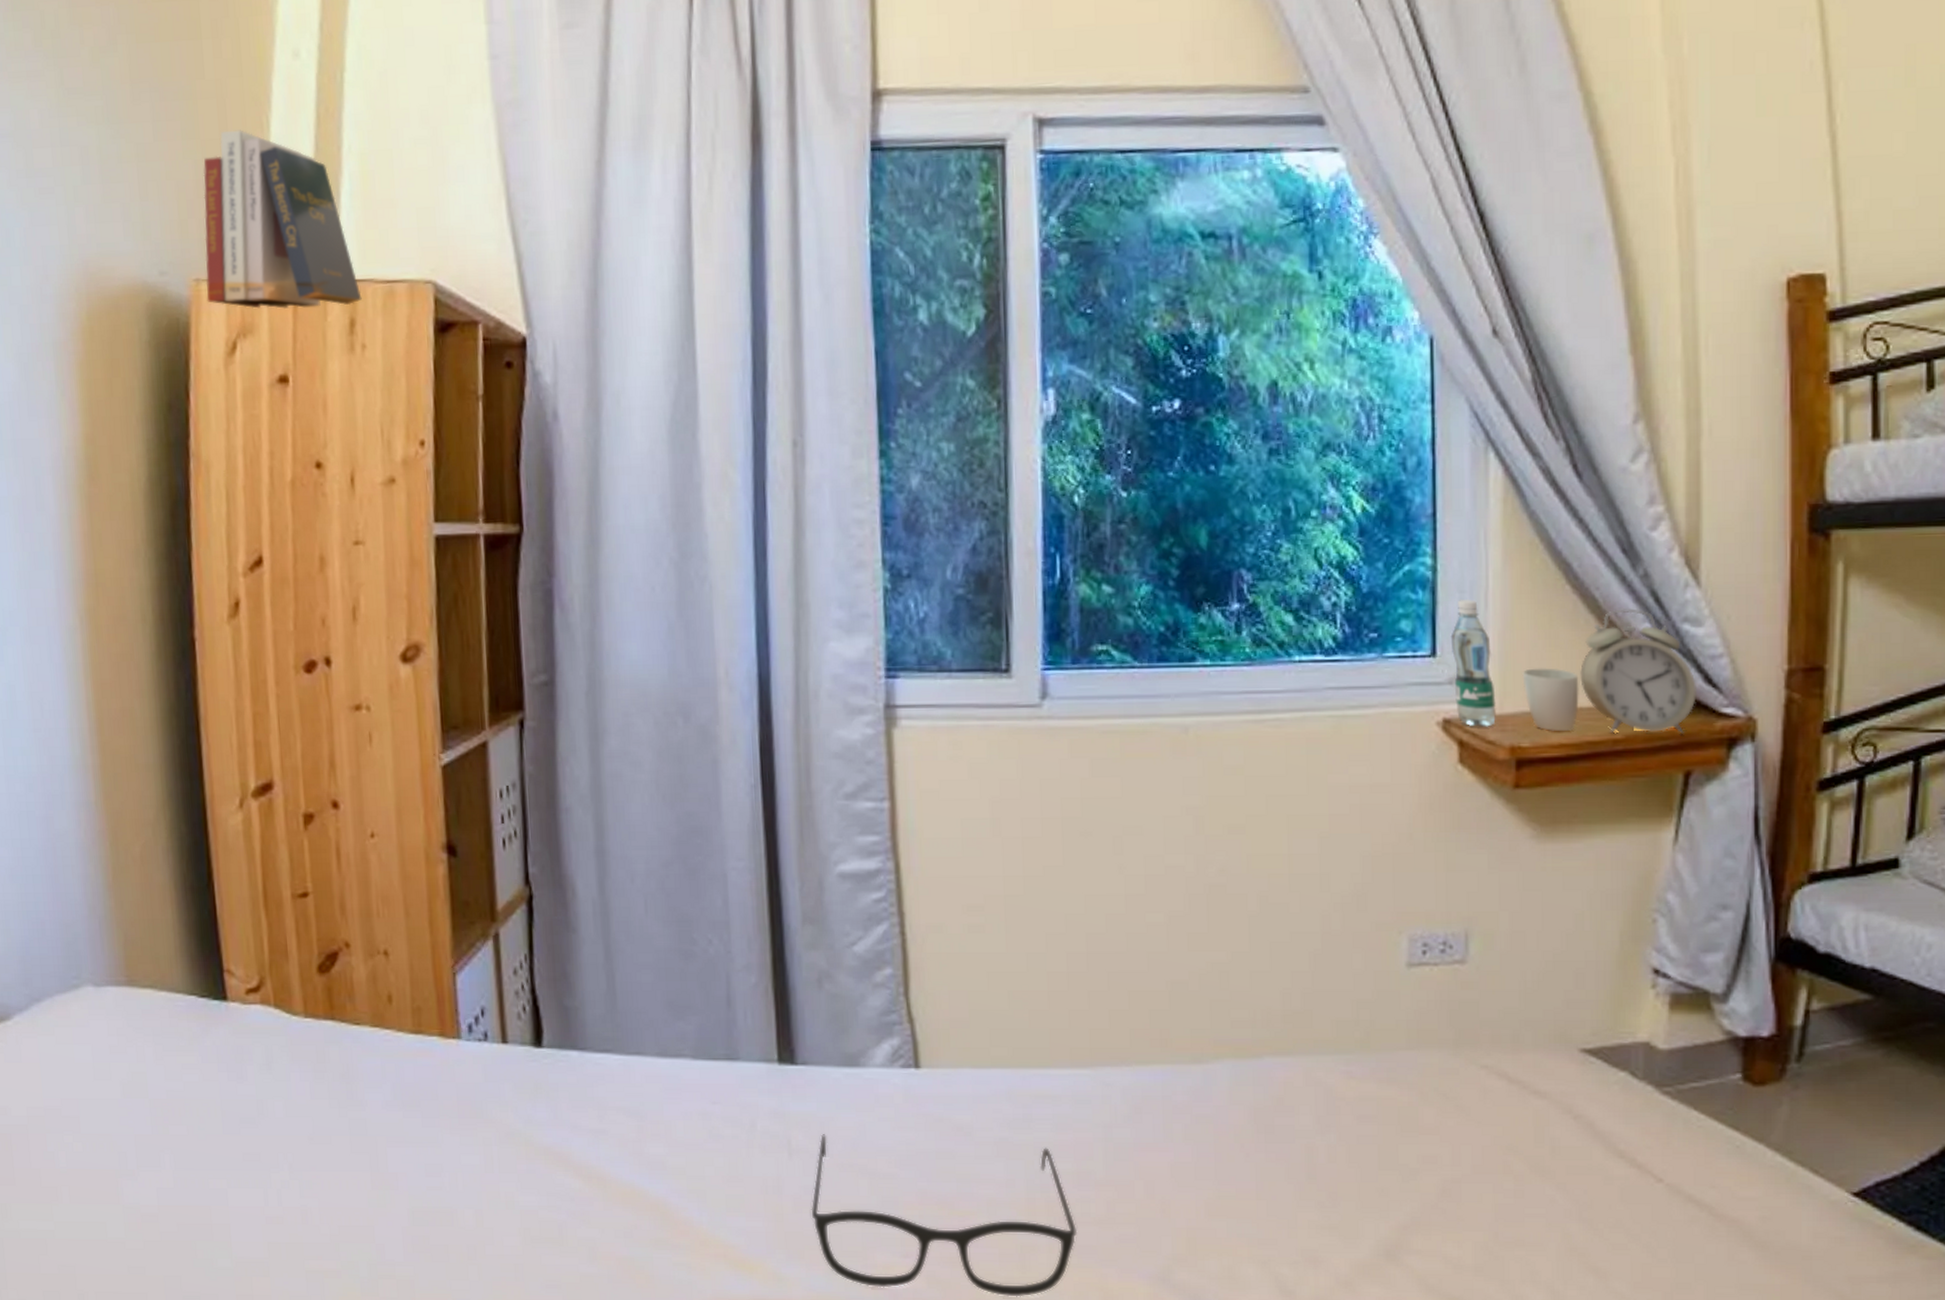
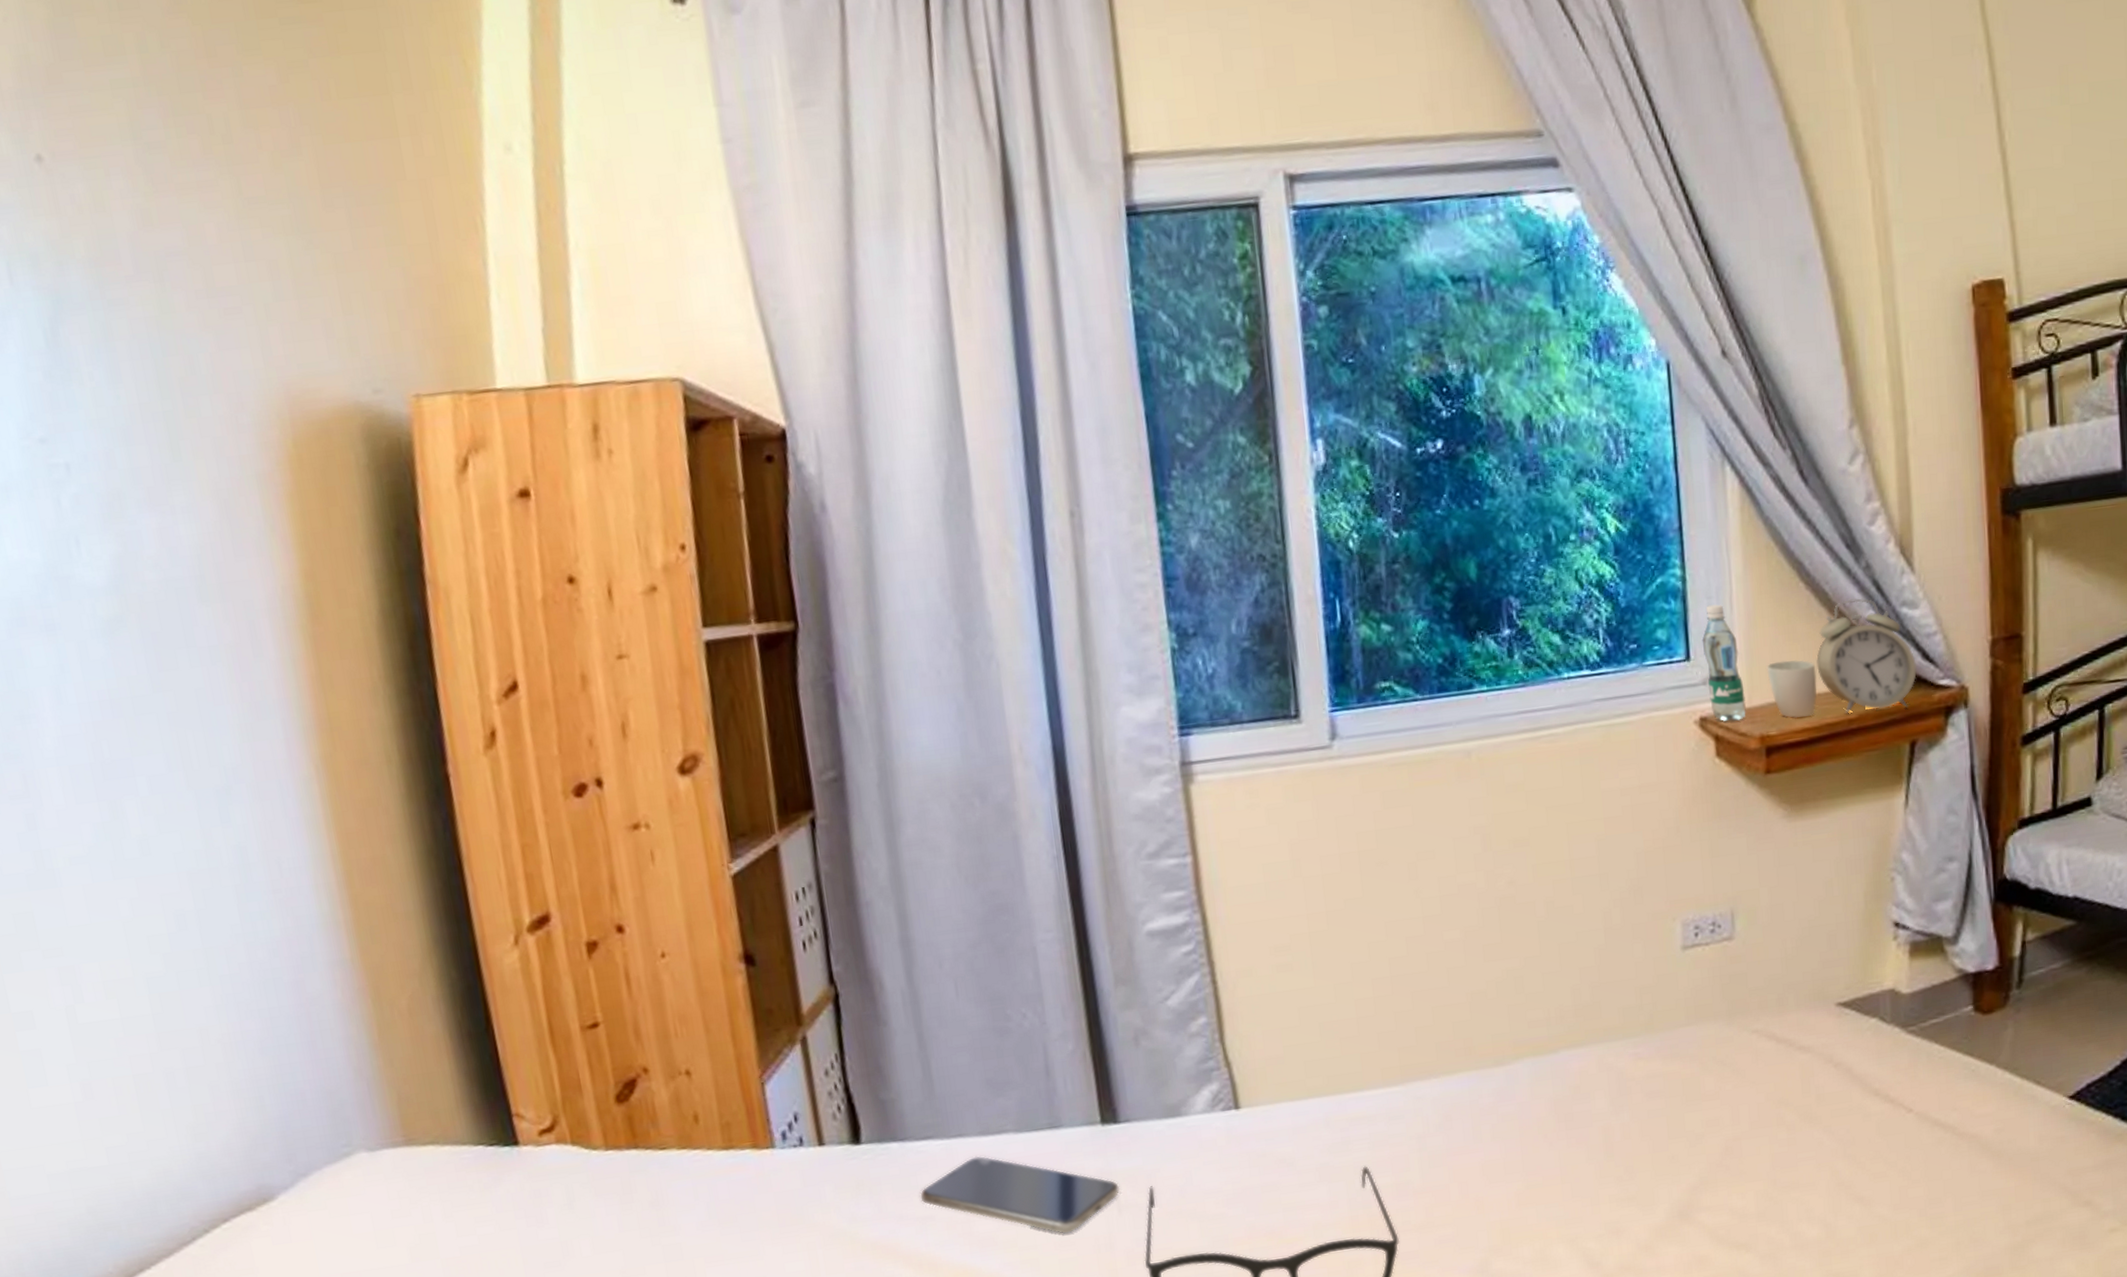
books: present [203,130,362,309] -> none [413,232,604,422]
smartphone: none [595,1076,792,1169] -> present [920,1155,1120,1233]

